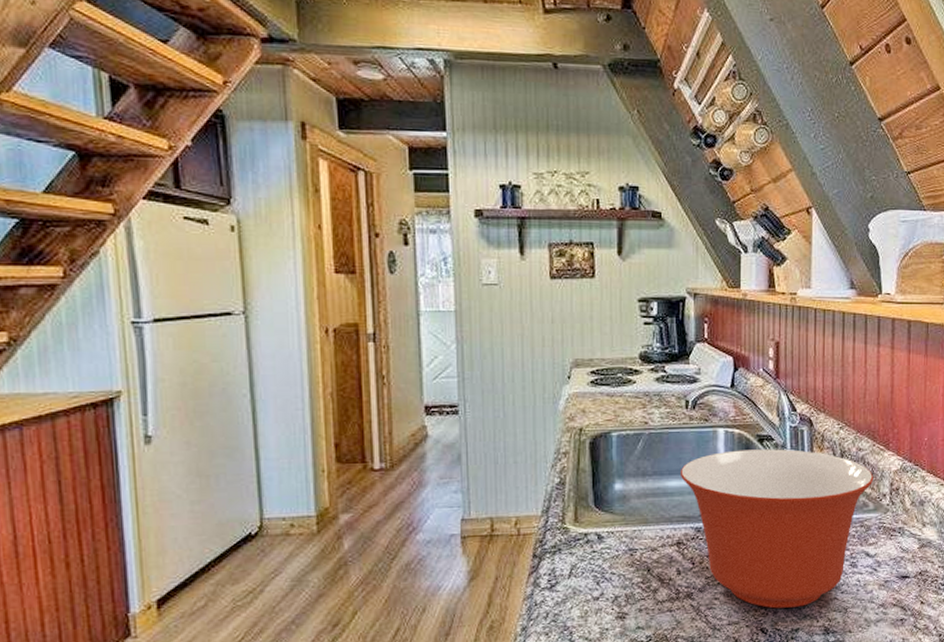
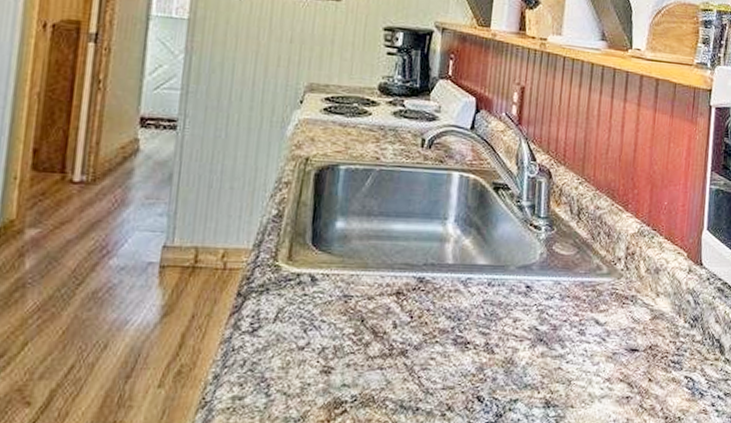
mixing bowl: present [680,449,874,609] -> none [407,196,610,375]

